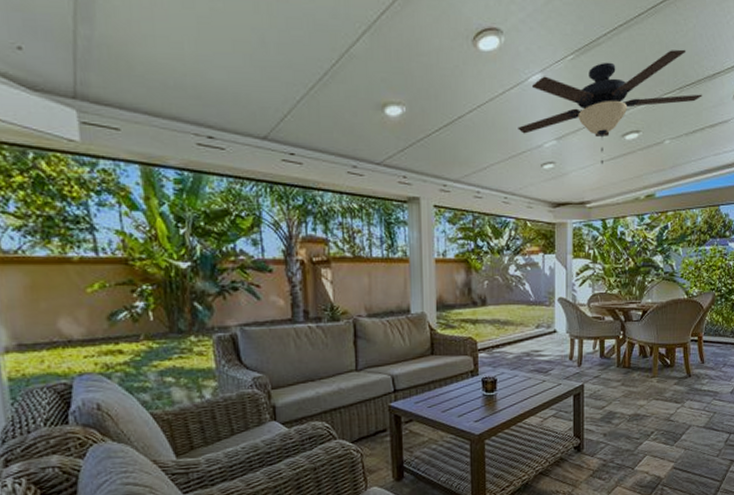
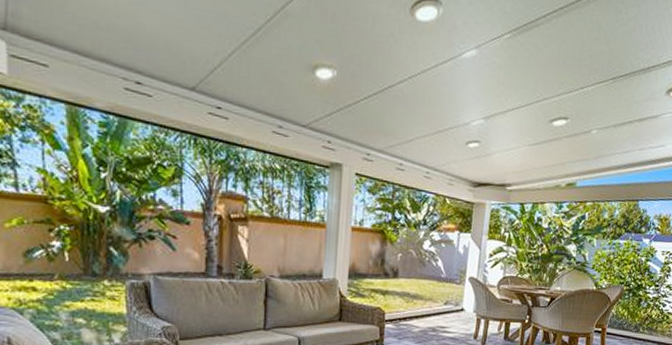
ceiling fan: present [518,49,702,164] -> none [447,38,635,148]

